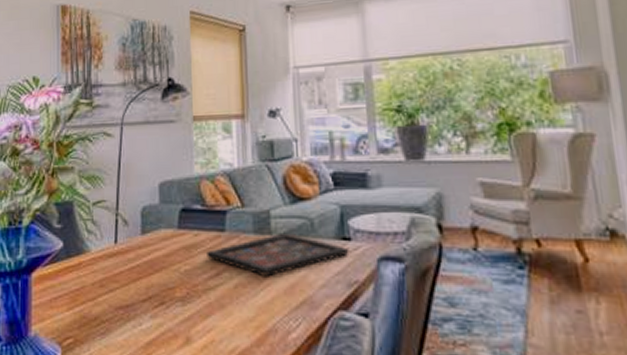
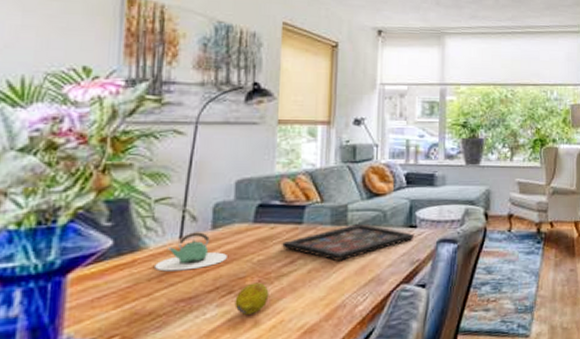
teapot: none [97,237,157,276] -> present [155,232,227,272]
fruit: none [166,295,198,330] -> present [234,282,269,315]

